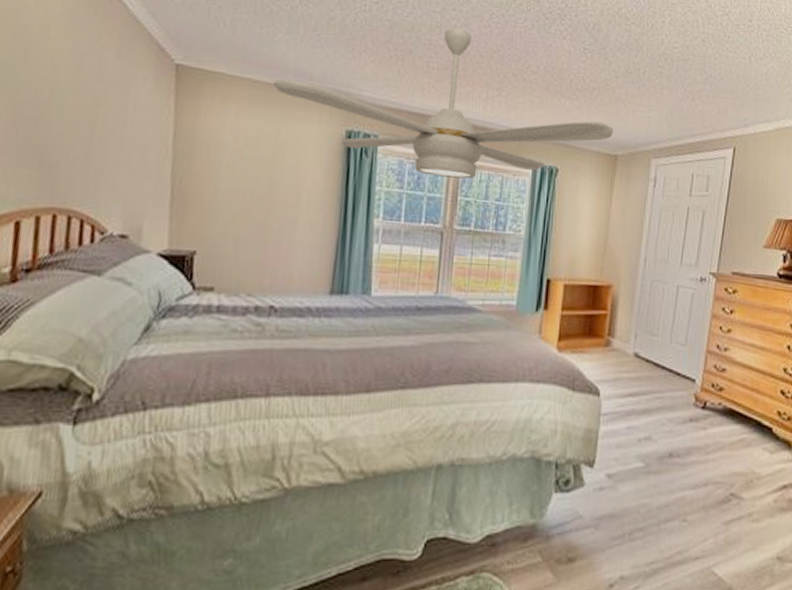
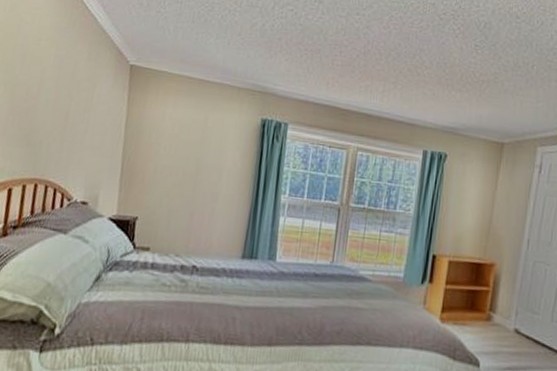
ceiling fan: present [272,28,614,179] -> none [204,30,502,162]

